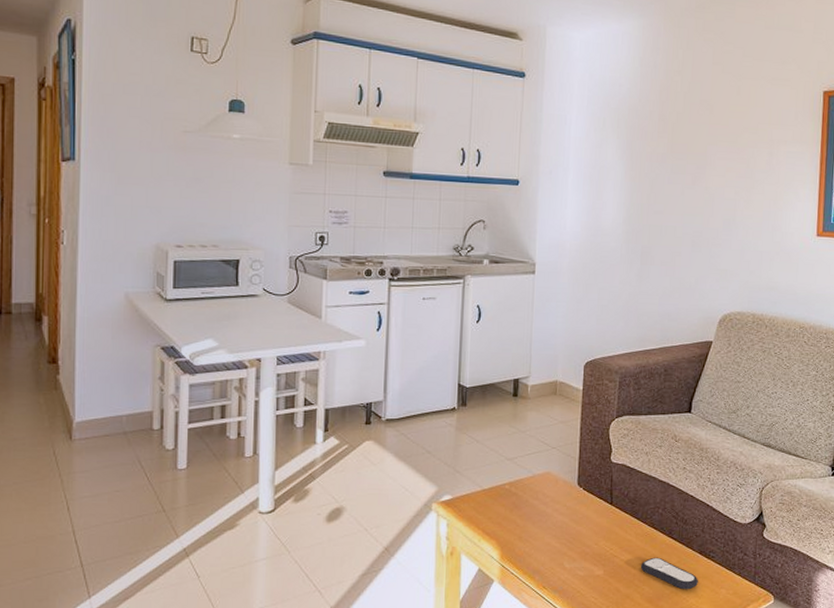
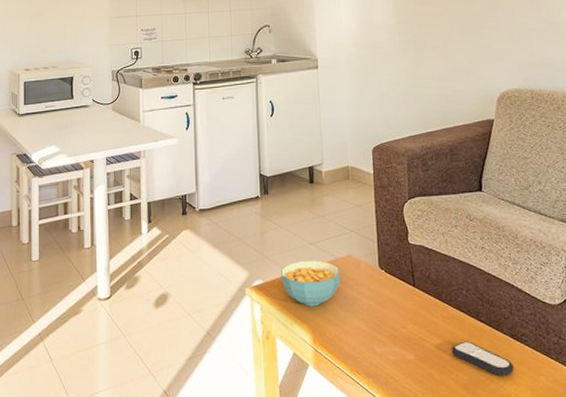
cereal bowl: none [472,477,537,523] -> present [281,261,341,306]

